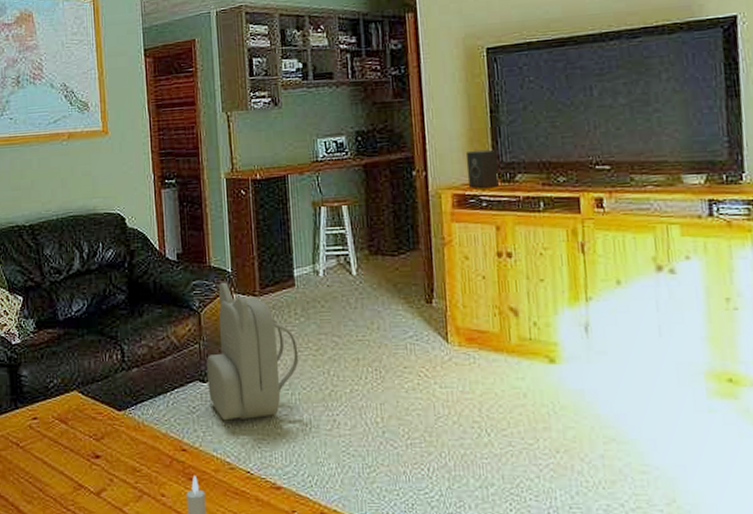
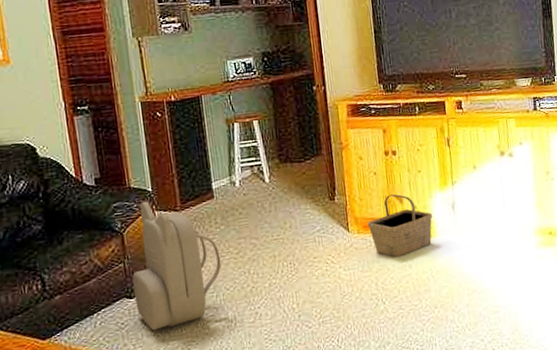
speaker: present [465,149,499,190] -> none [356,64,384,100]
basket: none [471,304,557,382] -> present [367,194,432,258]

